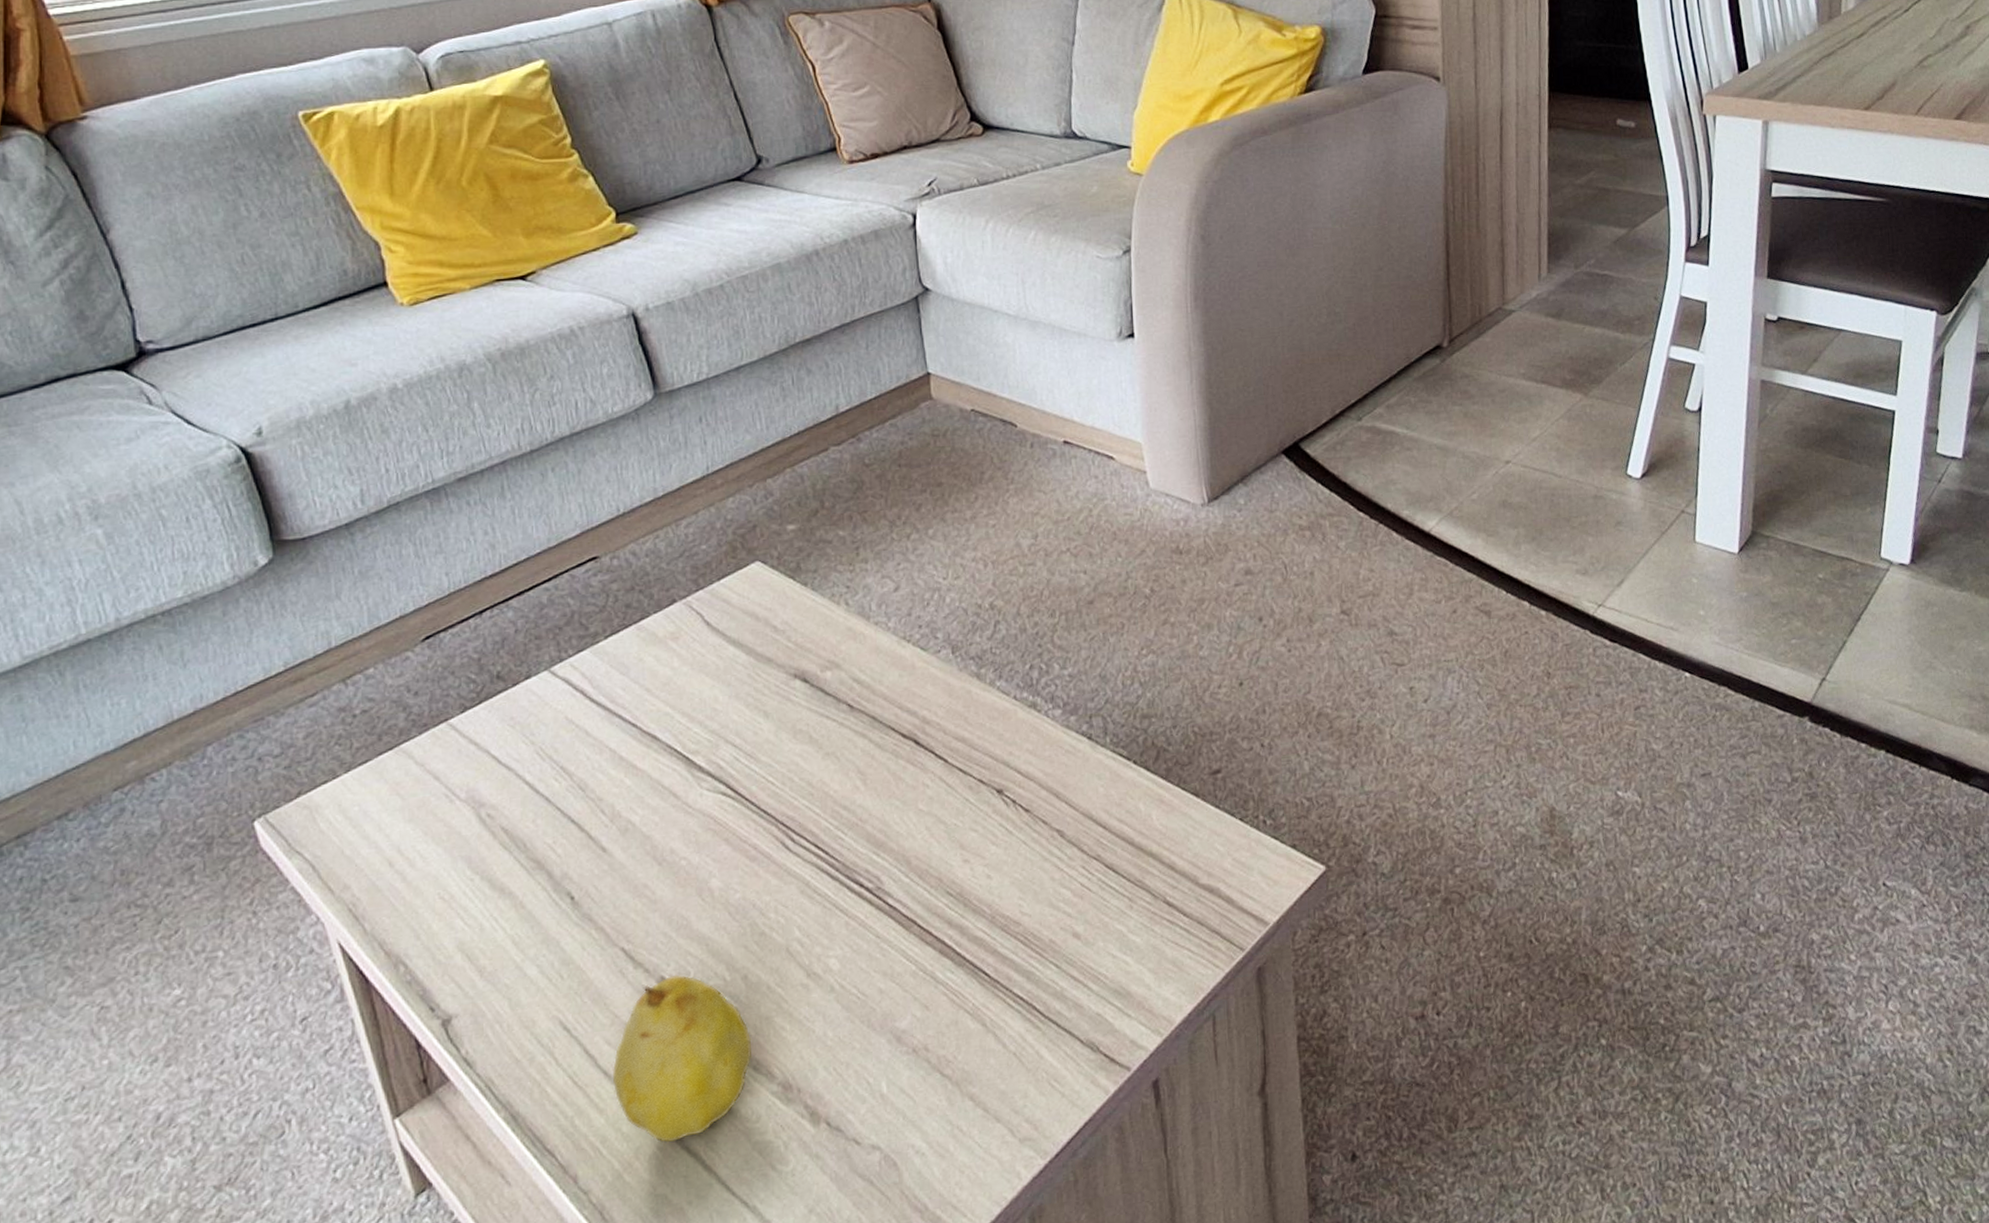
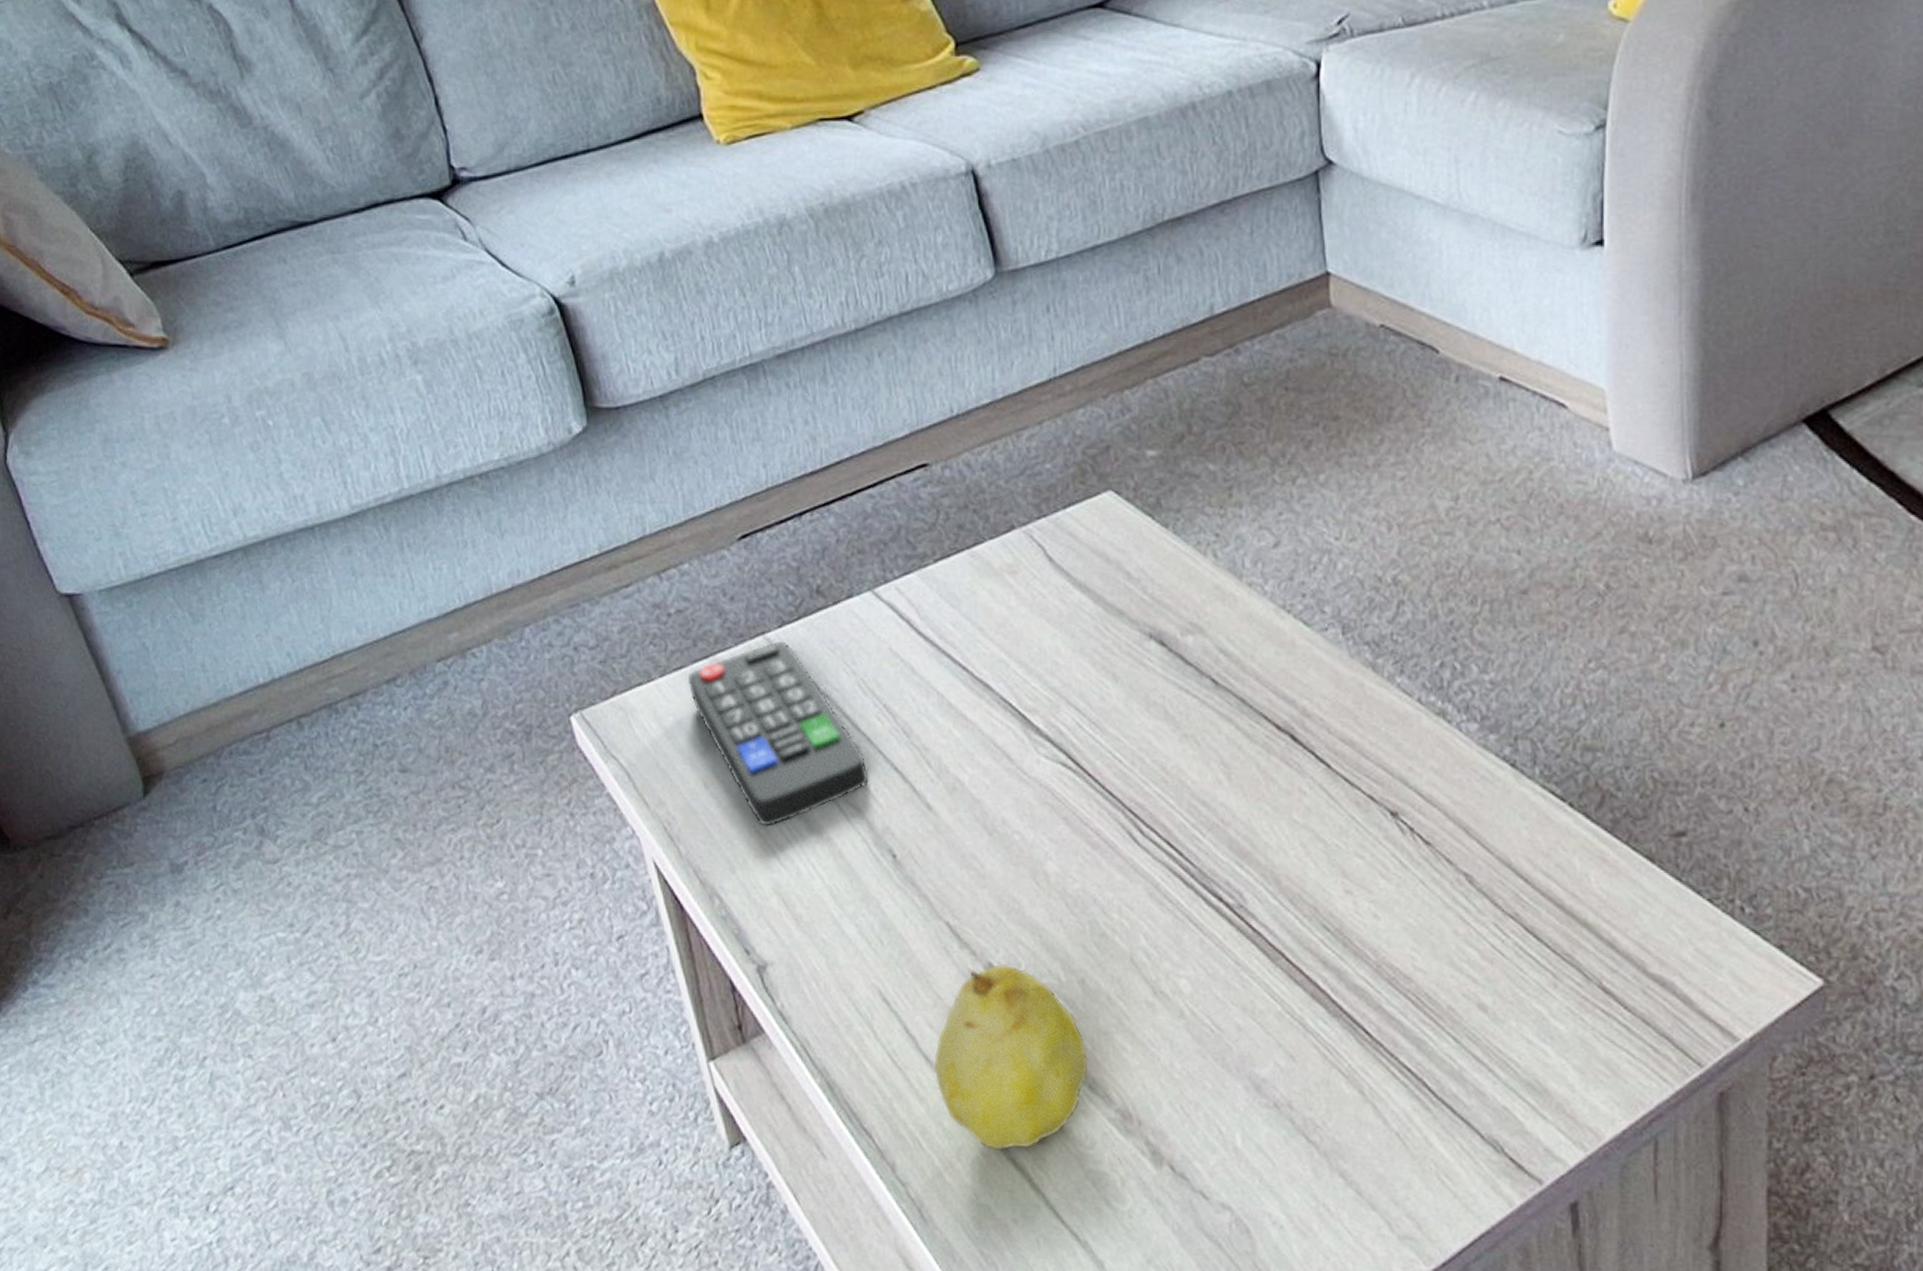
remote control: none [372,724,548,892] -> present [687,641,869,827]

